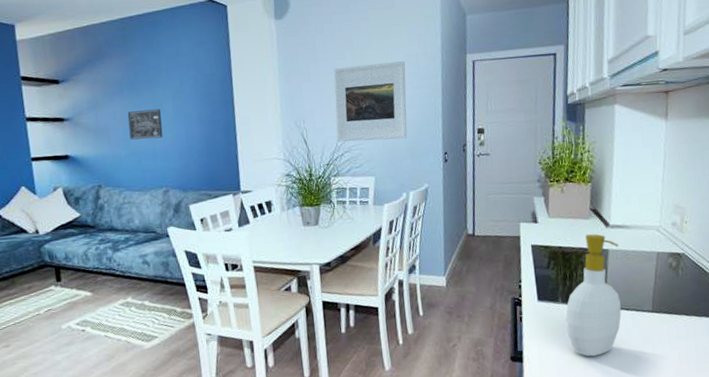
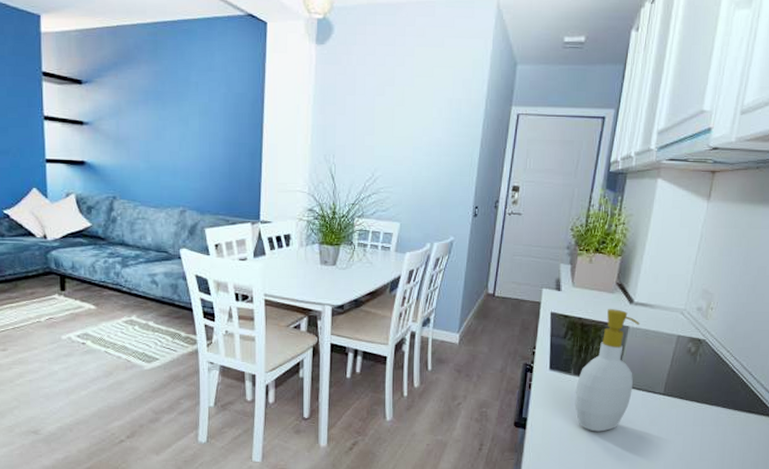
wall art: present [127,109,163,140] -> none [150,123,186,155]
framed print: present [333,61,407,142] -> none [365,104,446,187]

